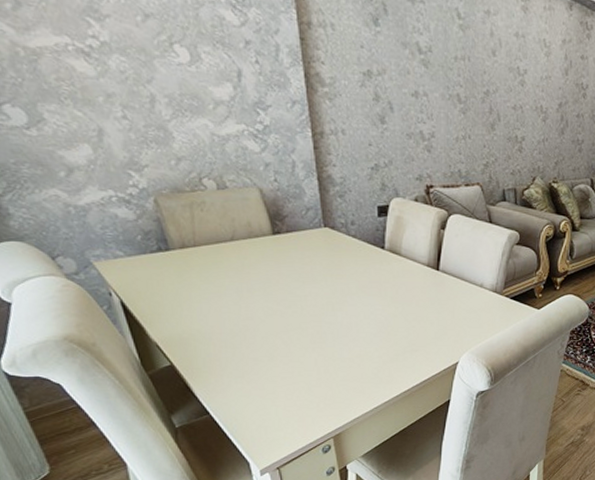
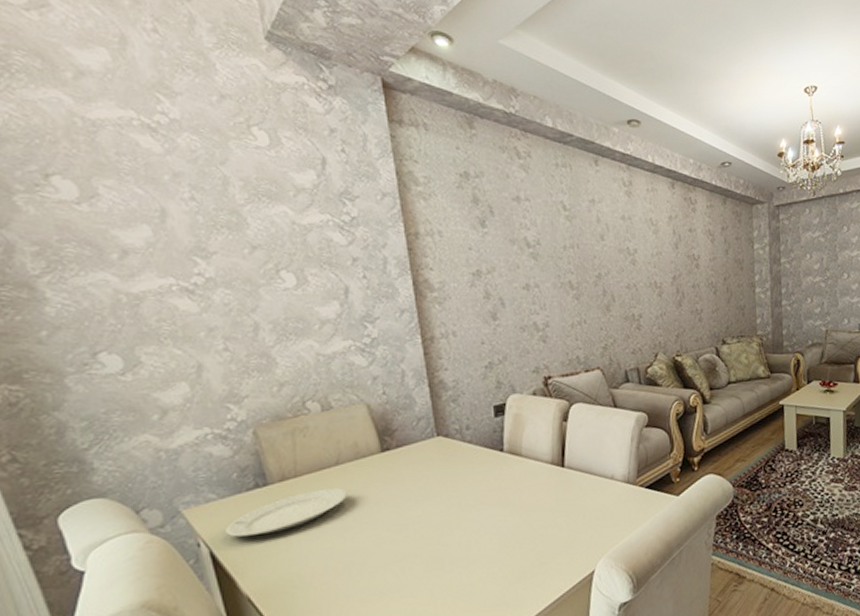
plate: none [134,260,242,293] -> present [226,488,347,537]

